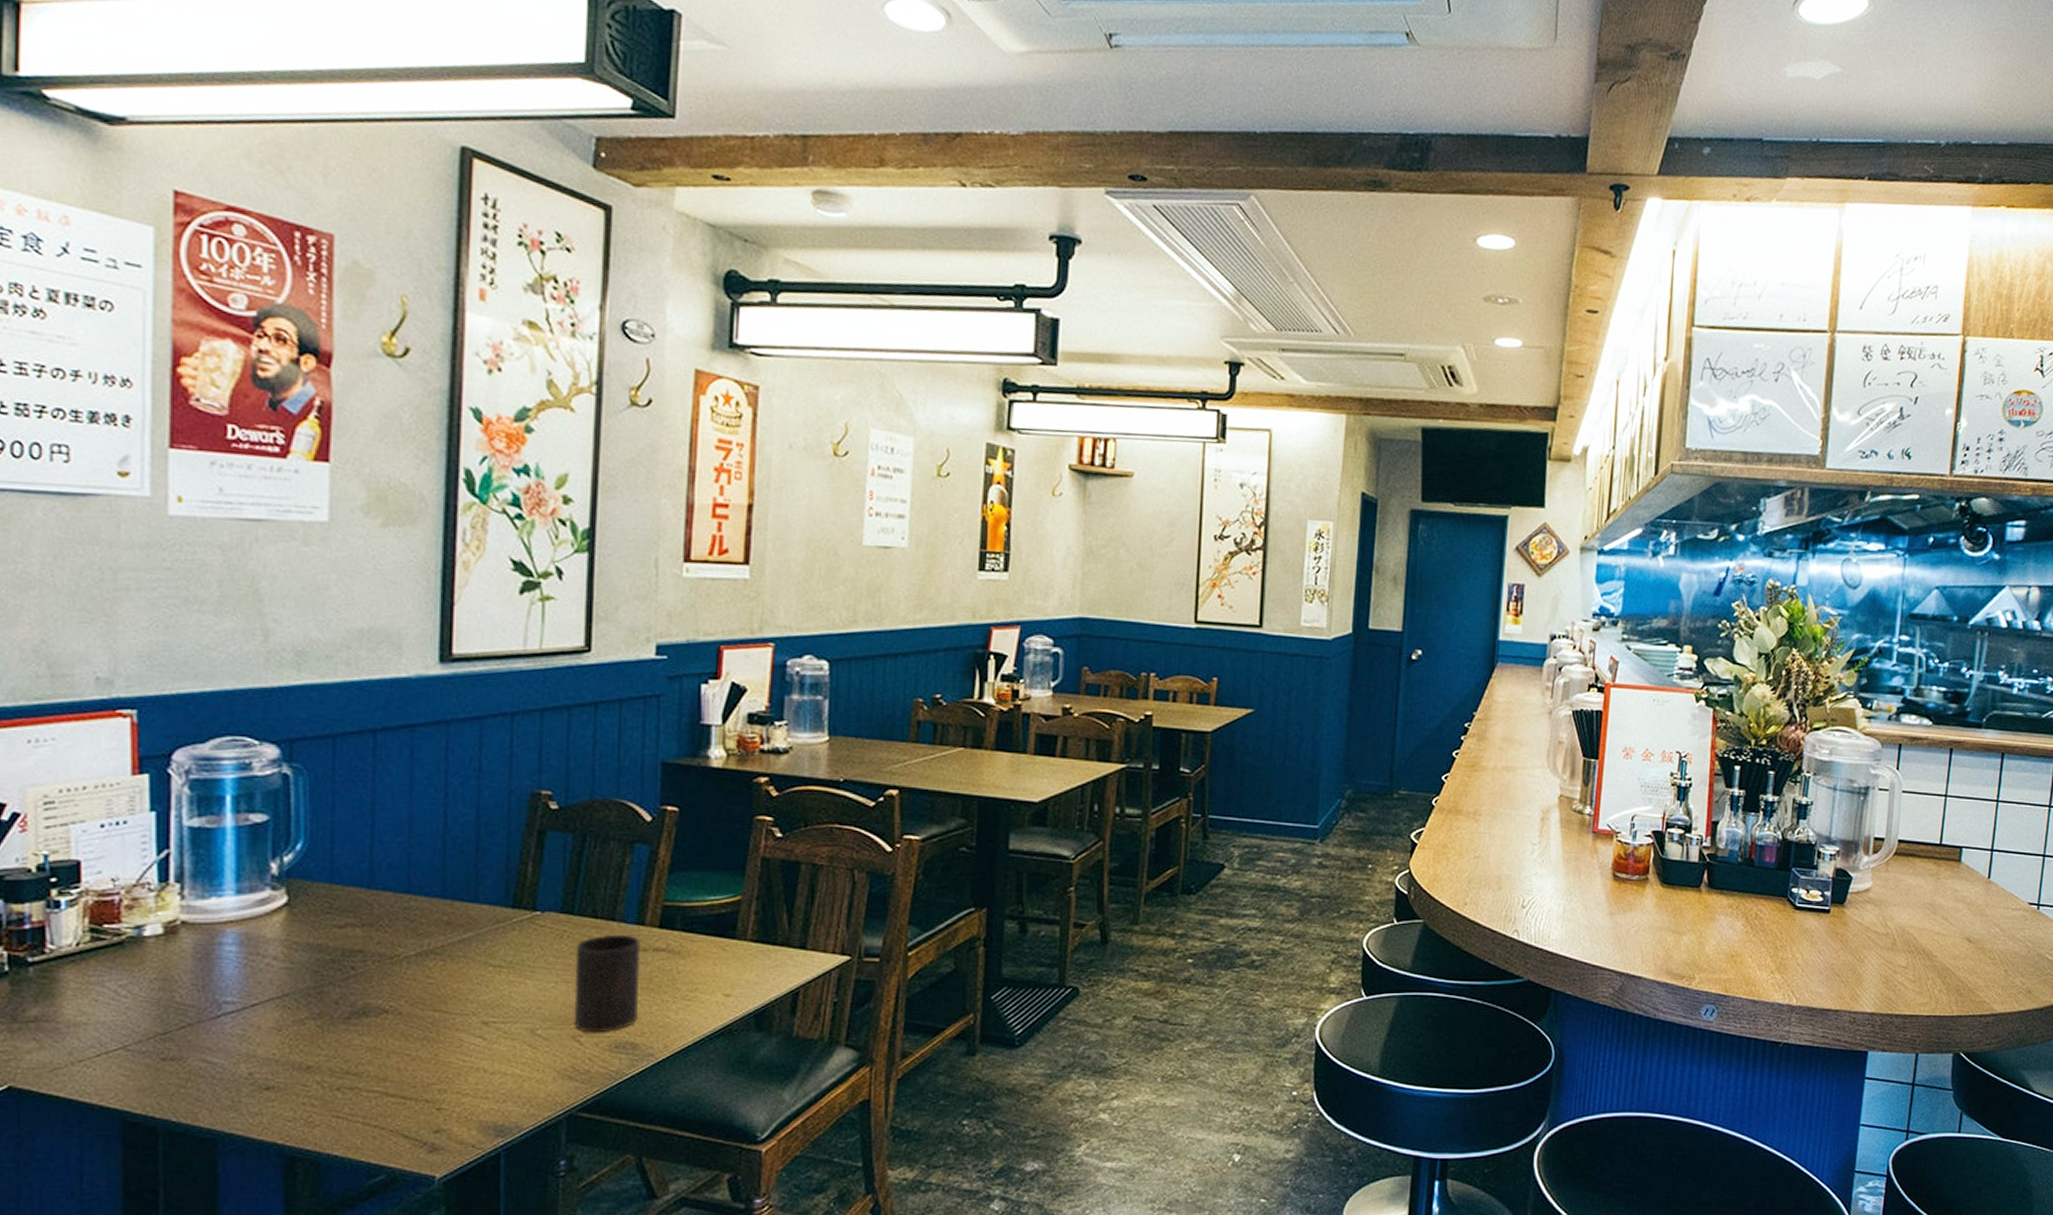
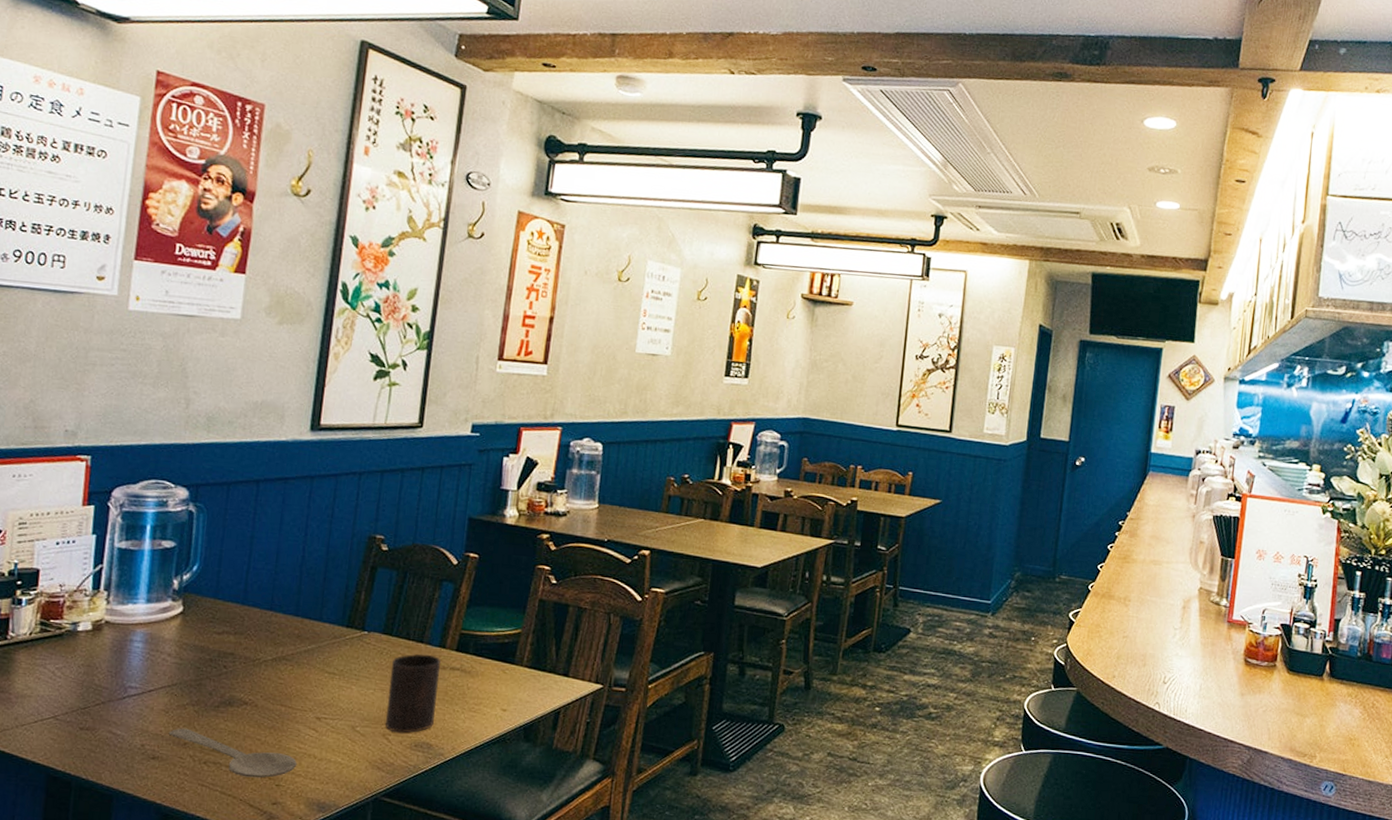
wooden spoon: none [284,1048,463,1103] -> present [168,728,297,778]

